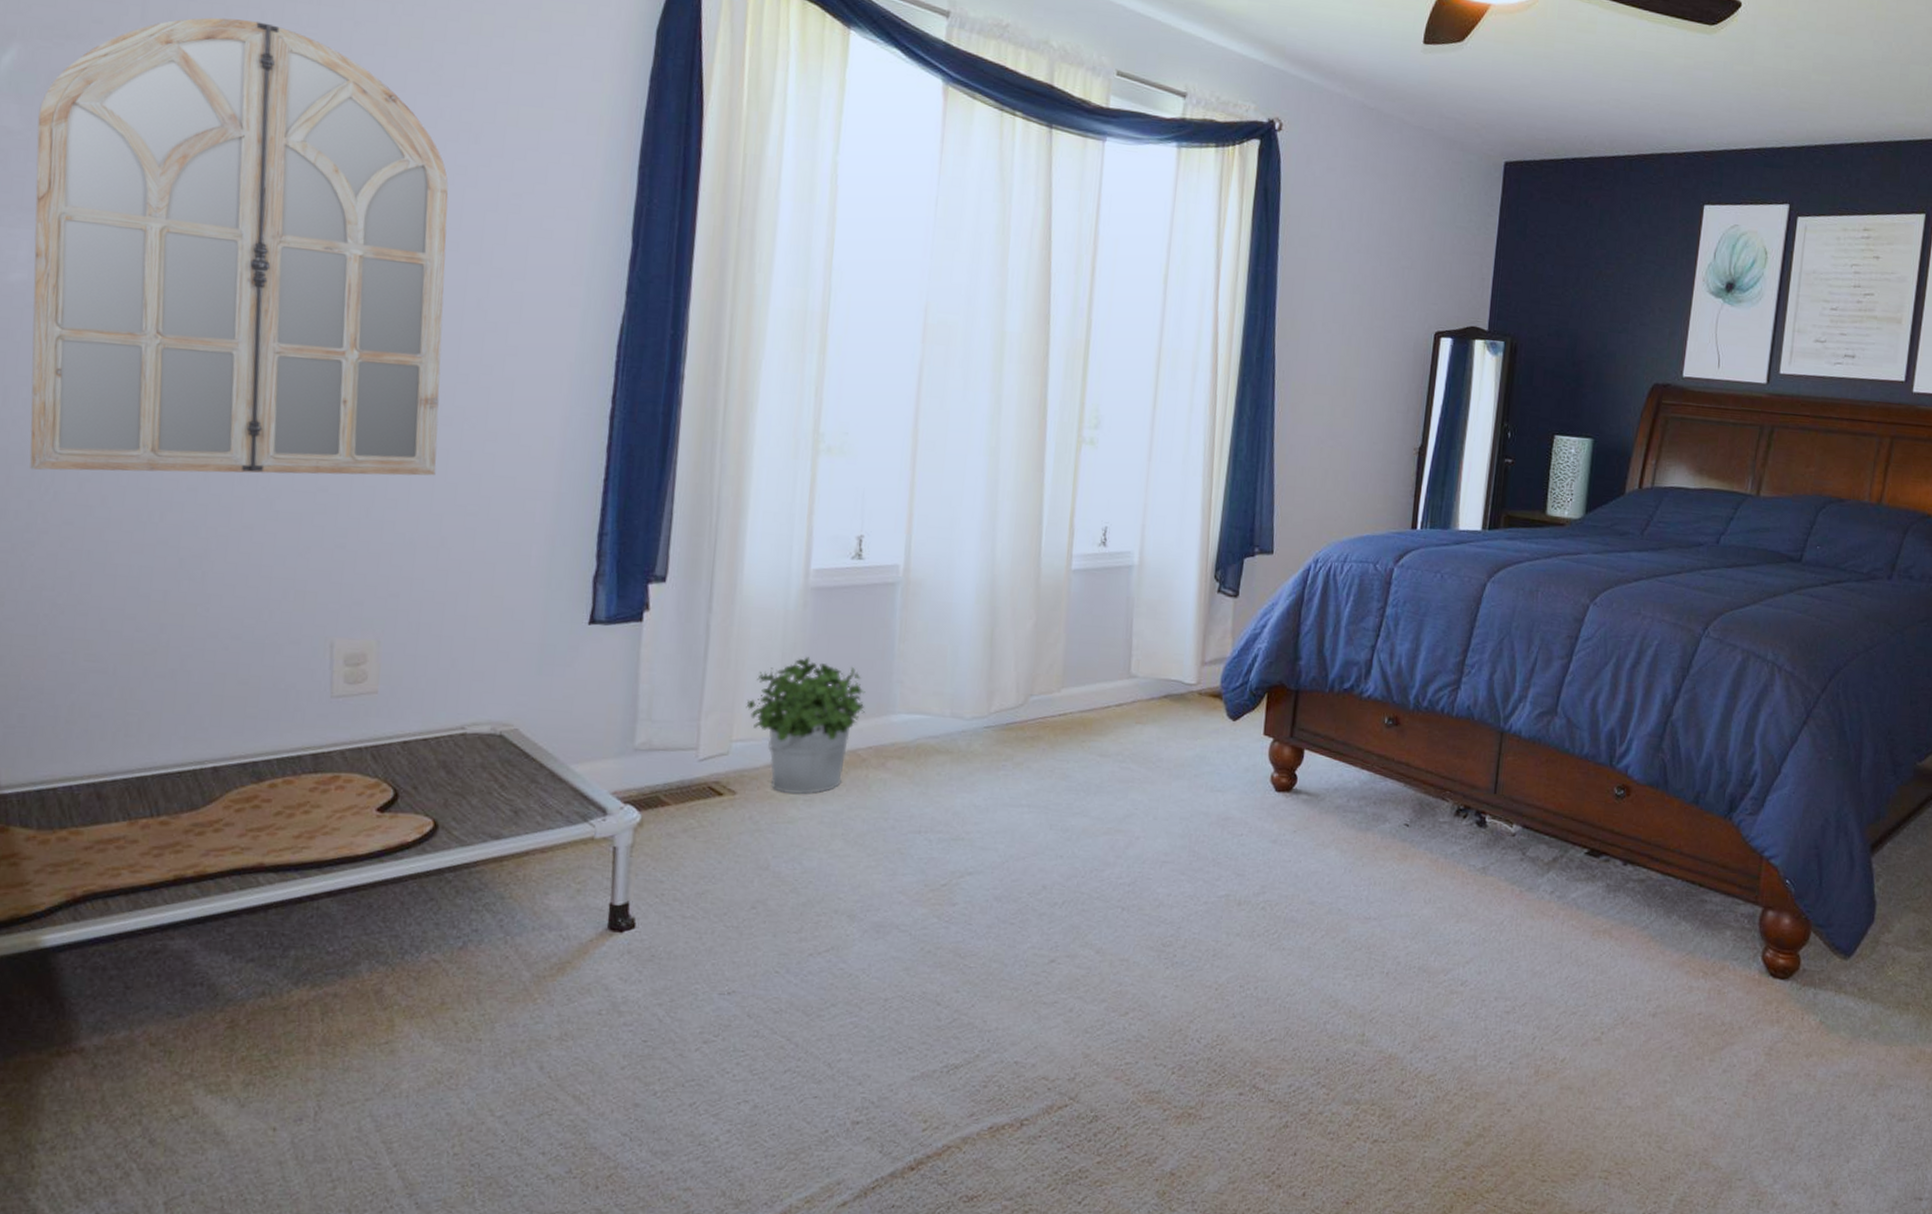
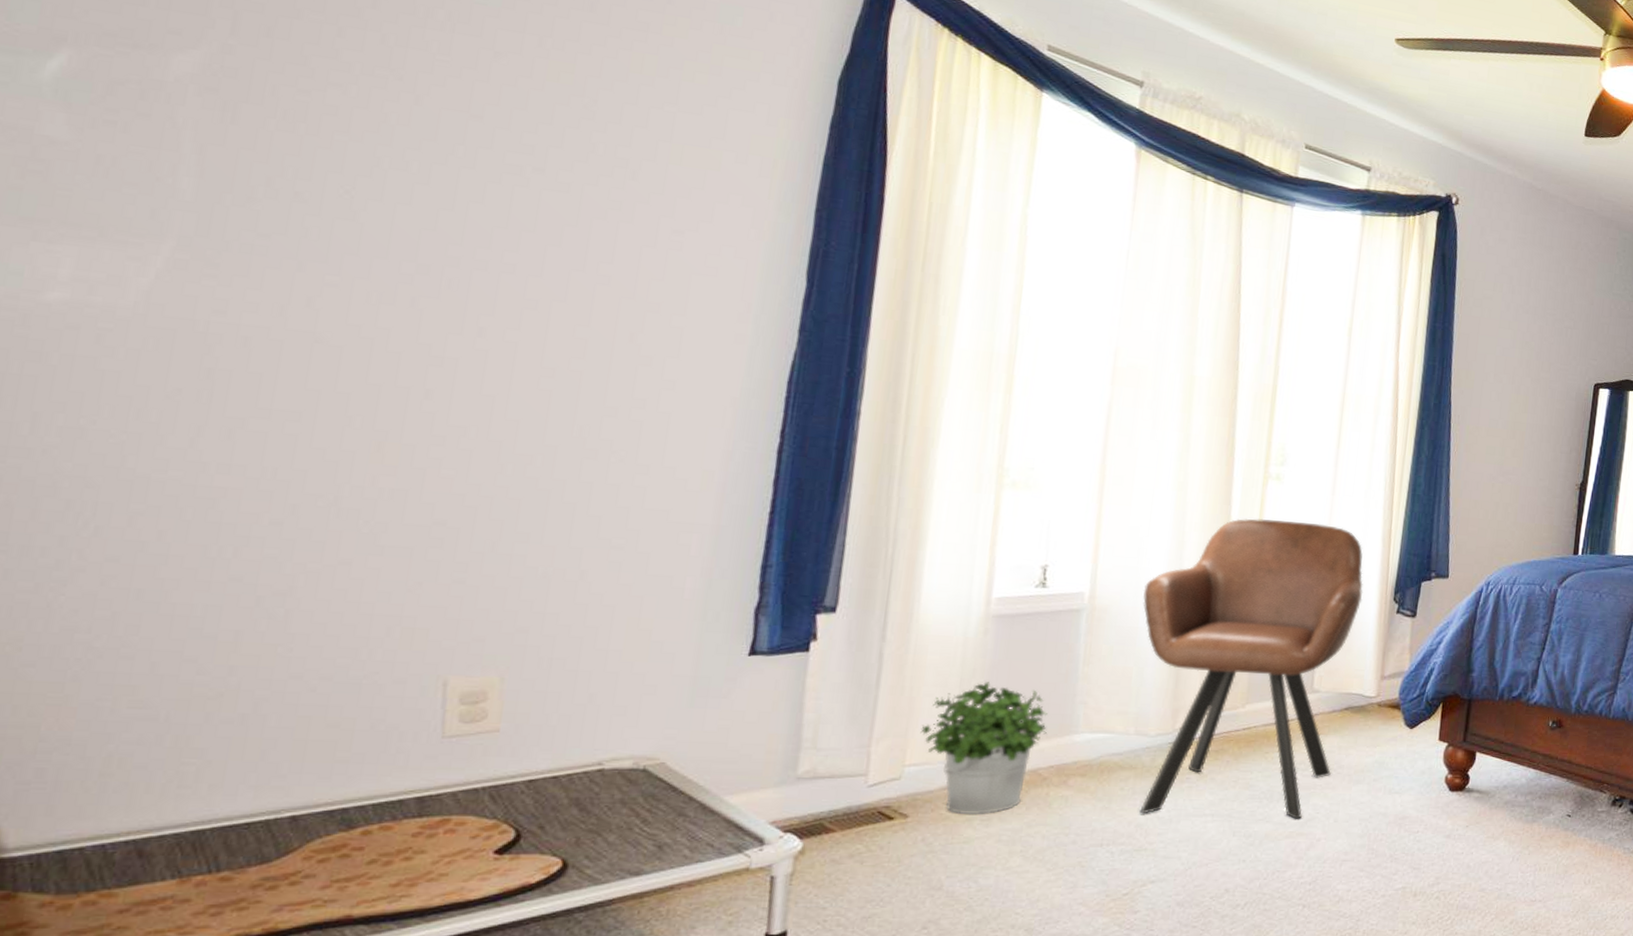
home mirror: present [29,17,449,476] -> none [63,36,600,509]
armchair: none [956,486,1182,816] -> present [1139,518,1363,820]

